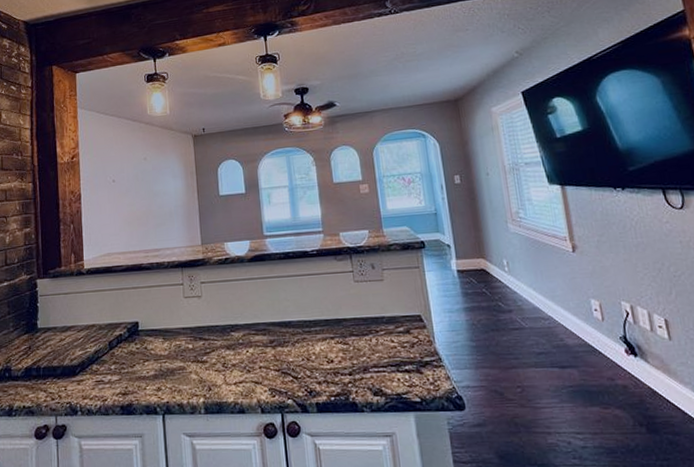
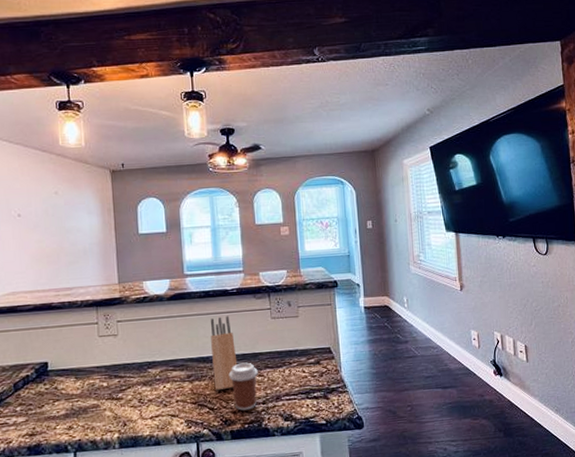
knife block: none [291,278,321,359] -> present [211,316,238,391]
coffee cup: none [311,328,343,381] -> present [228,362,258,411]

